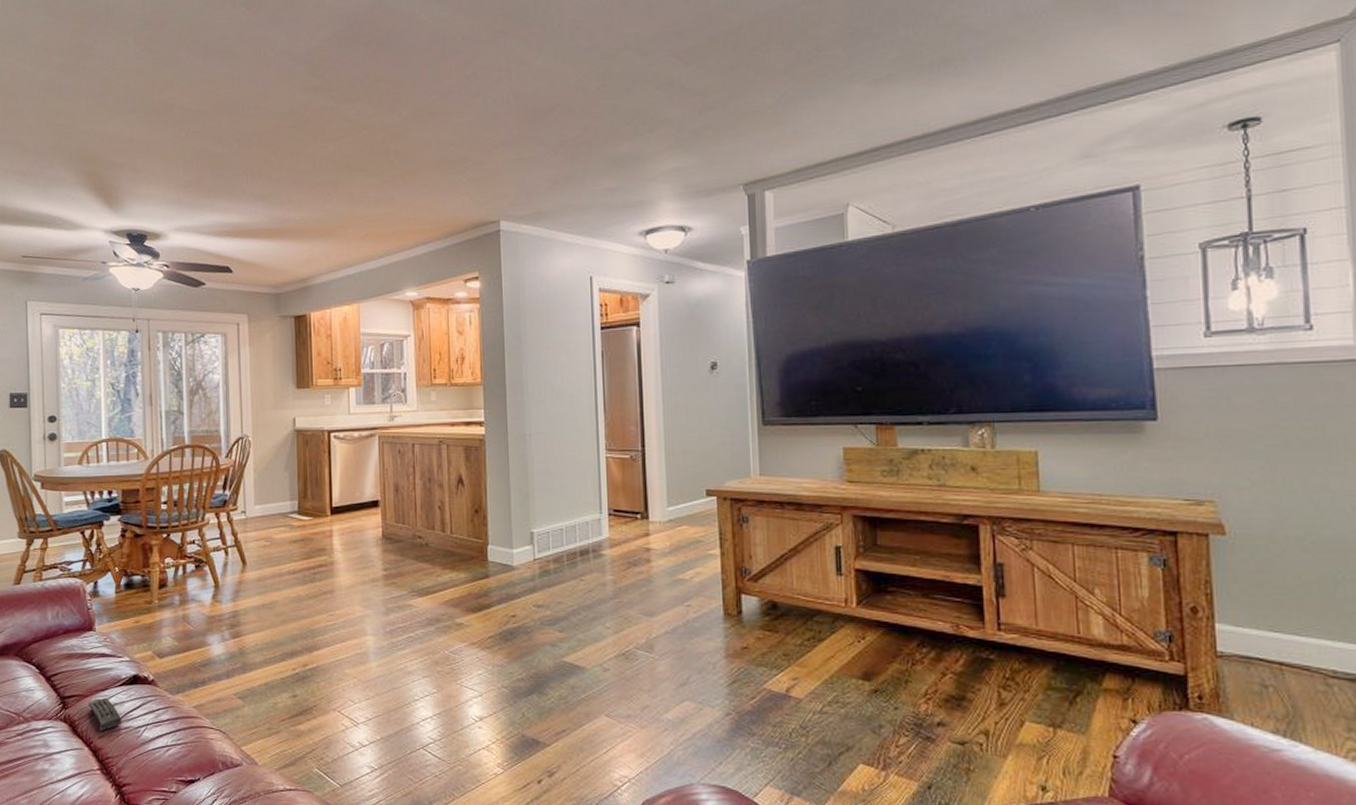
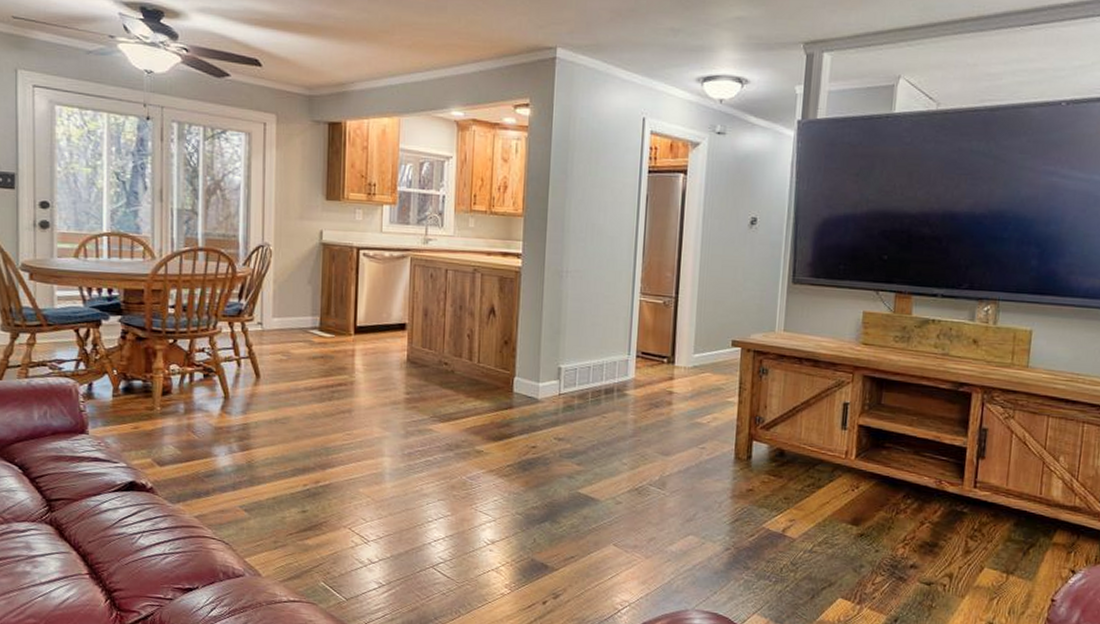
remote control: present [88,698,123,730] -> none [77,503,116,535]

